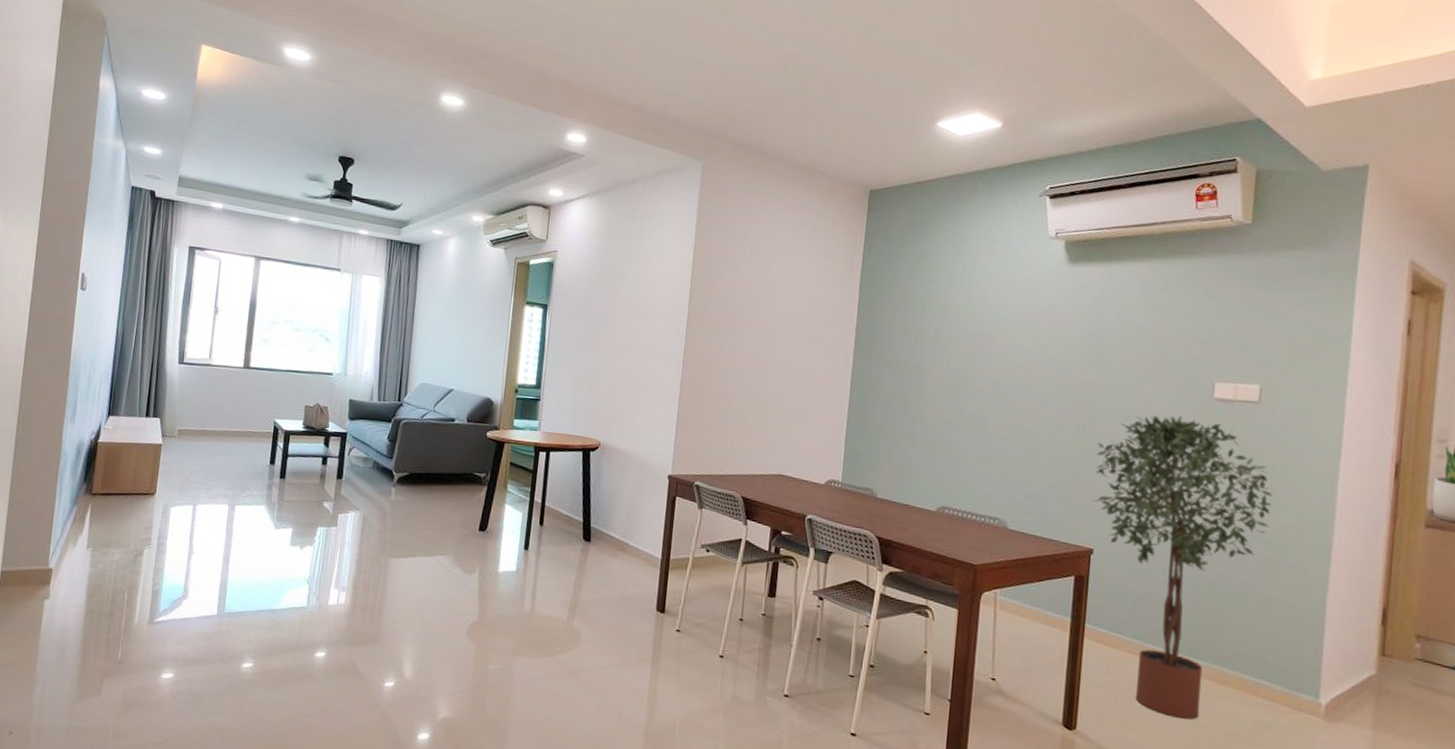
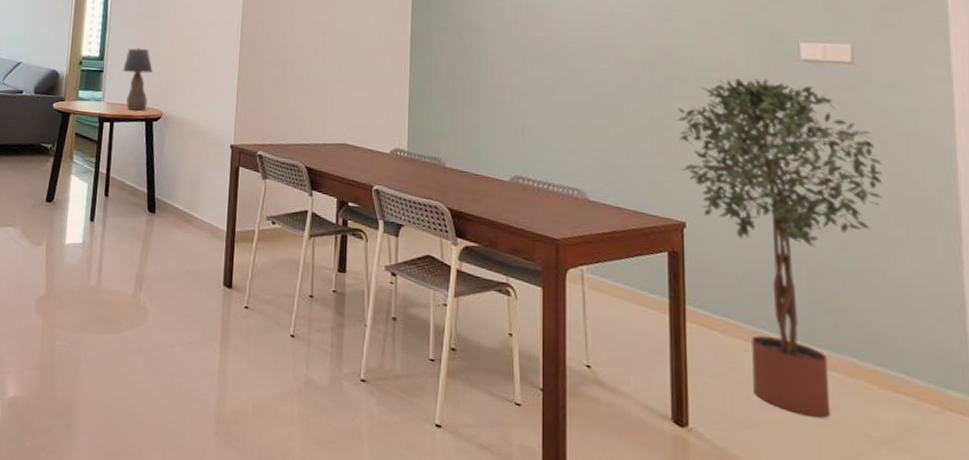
table lamp: none [559,376,592,441] -> present [122,47,154,111]

